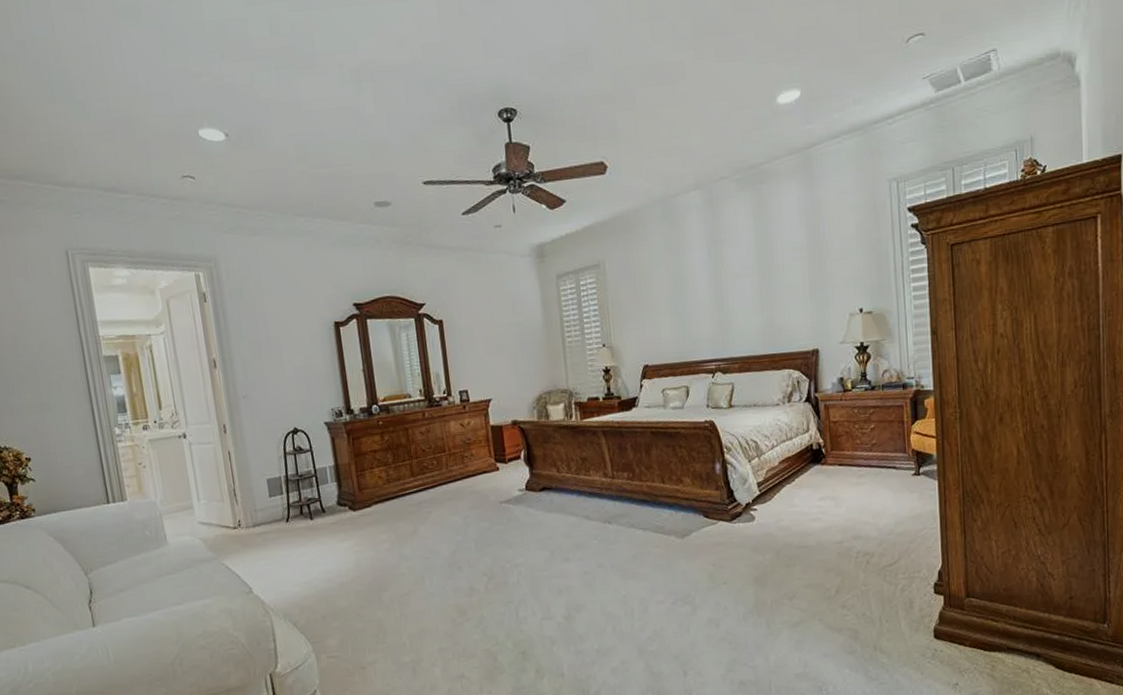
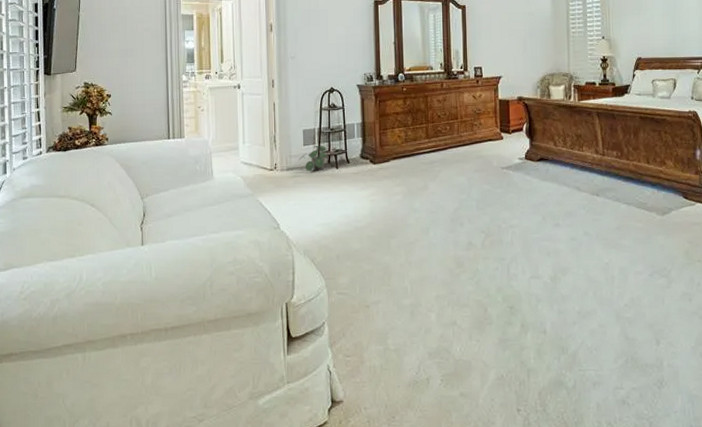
potted plant: none [265,494,305,526] -> present [298,145,333,171]

